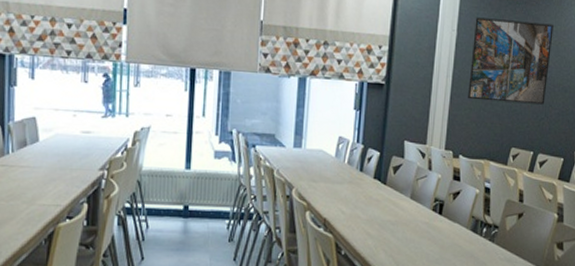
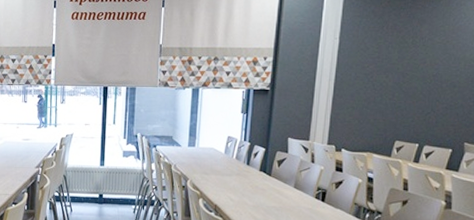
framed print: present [468,17,554,105] -> none [350,24,441,100]

